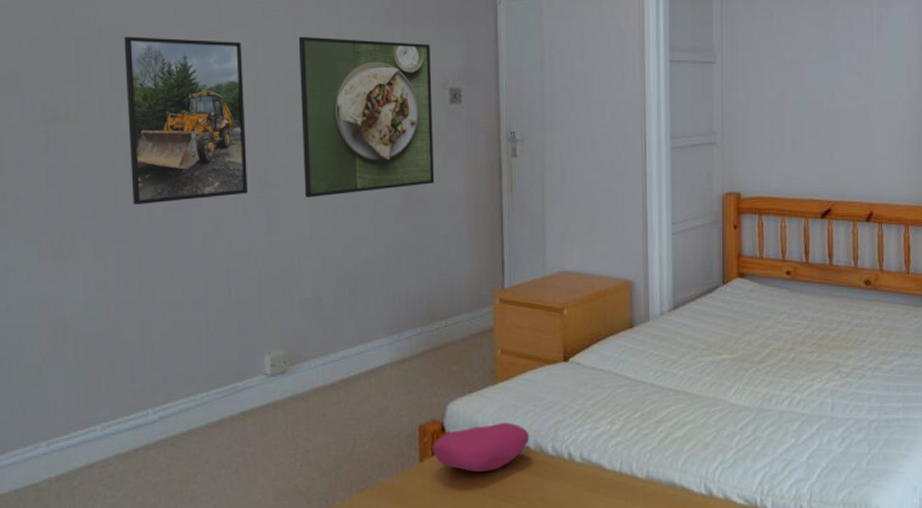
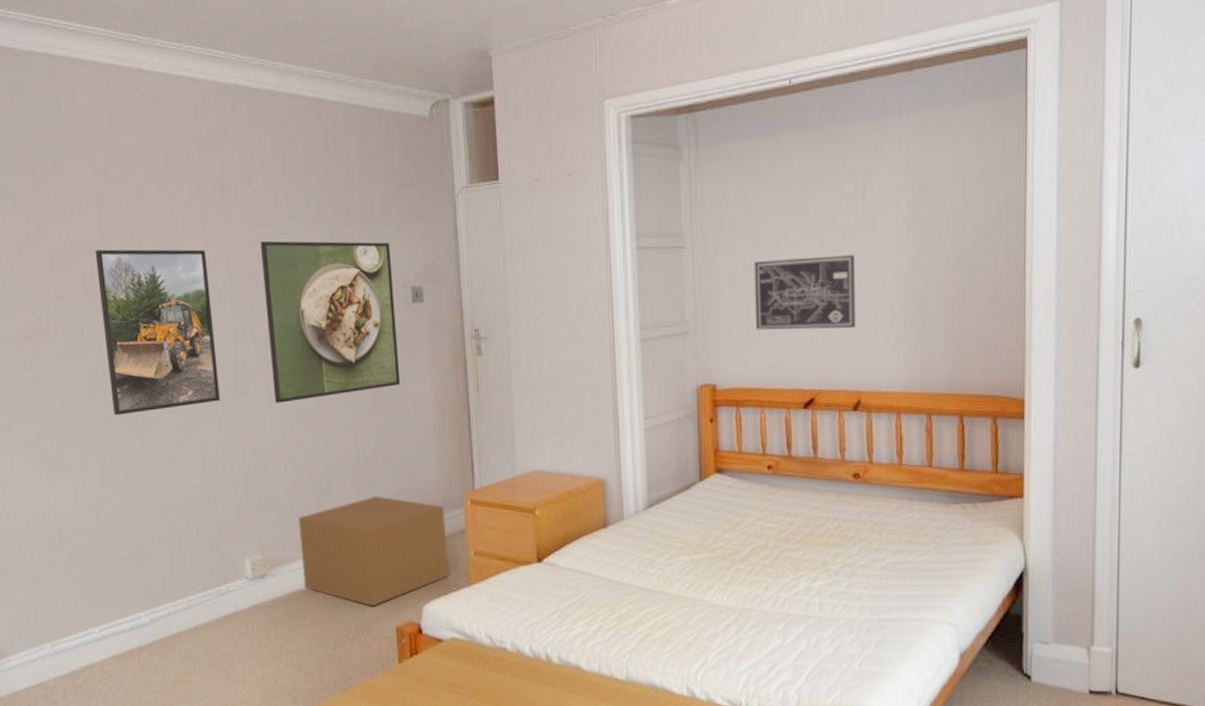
cardboard box: none [323,293,475,405] -> present [298,496,449,607]
cushion: present [433,422,530,472] -> none [411,624,506,673]
wall art: none [778,77,870,145] -> present [754,255,855,330]

